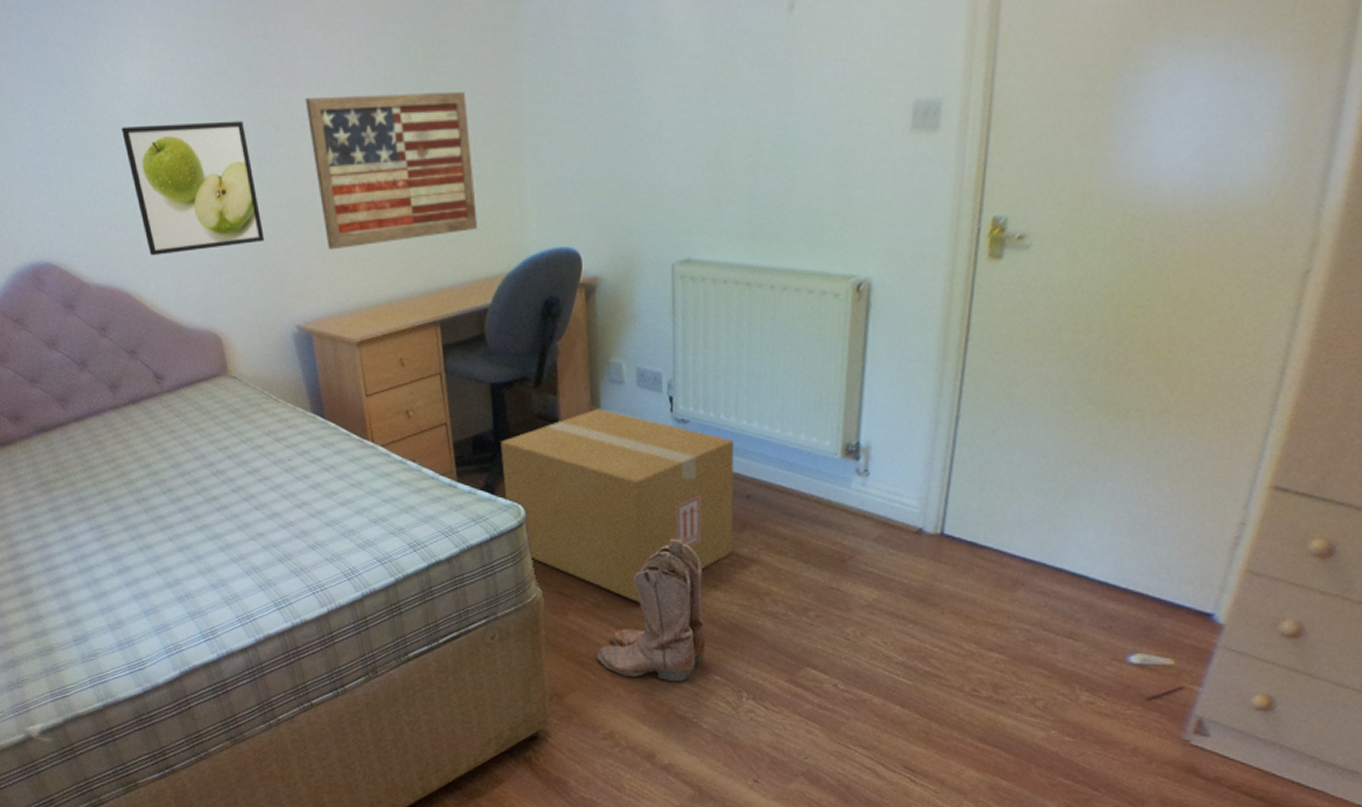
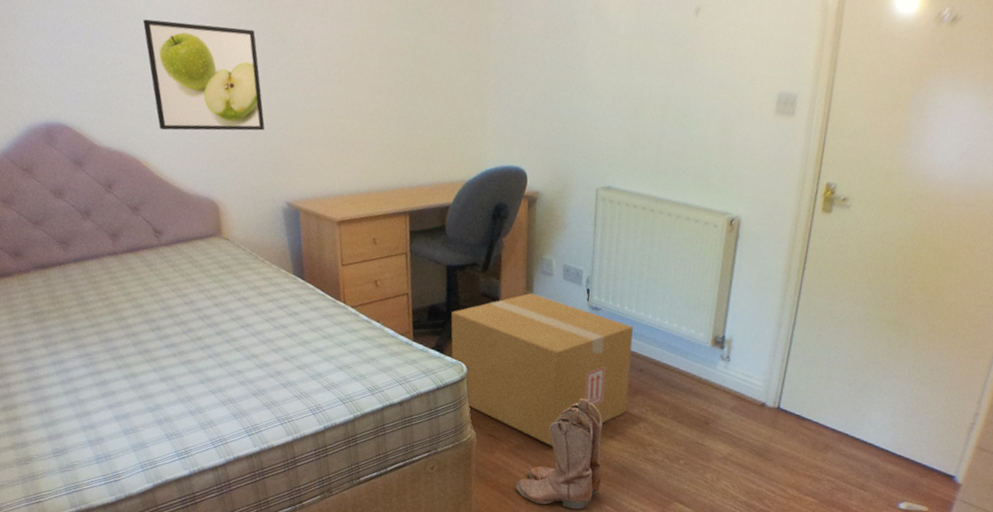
wall art: present [305,92,478,250] -> none [310,20,447,145]

